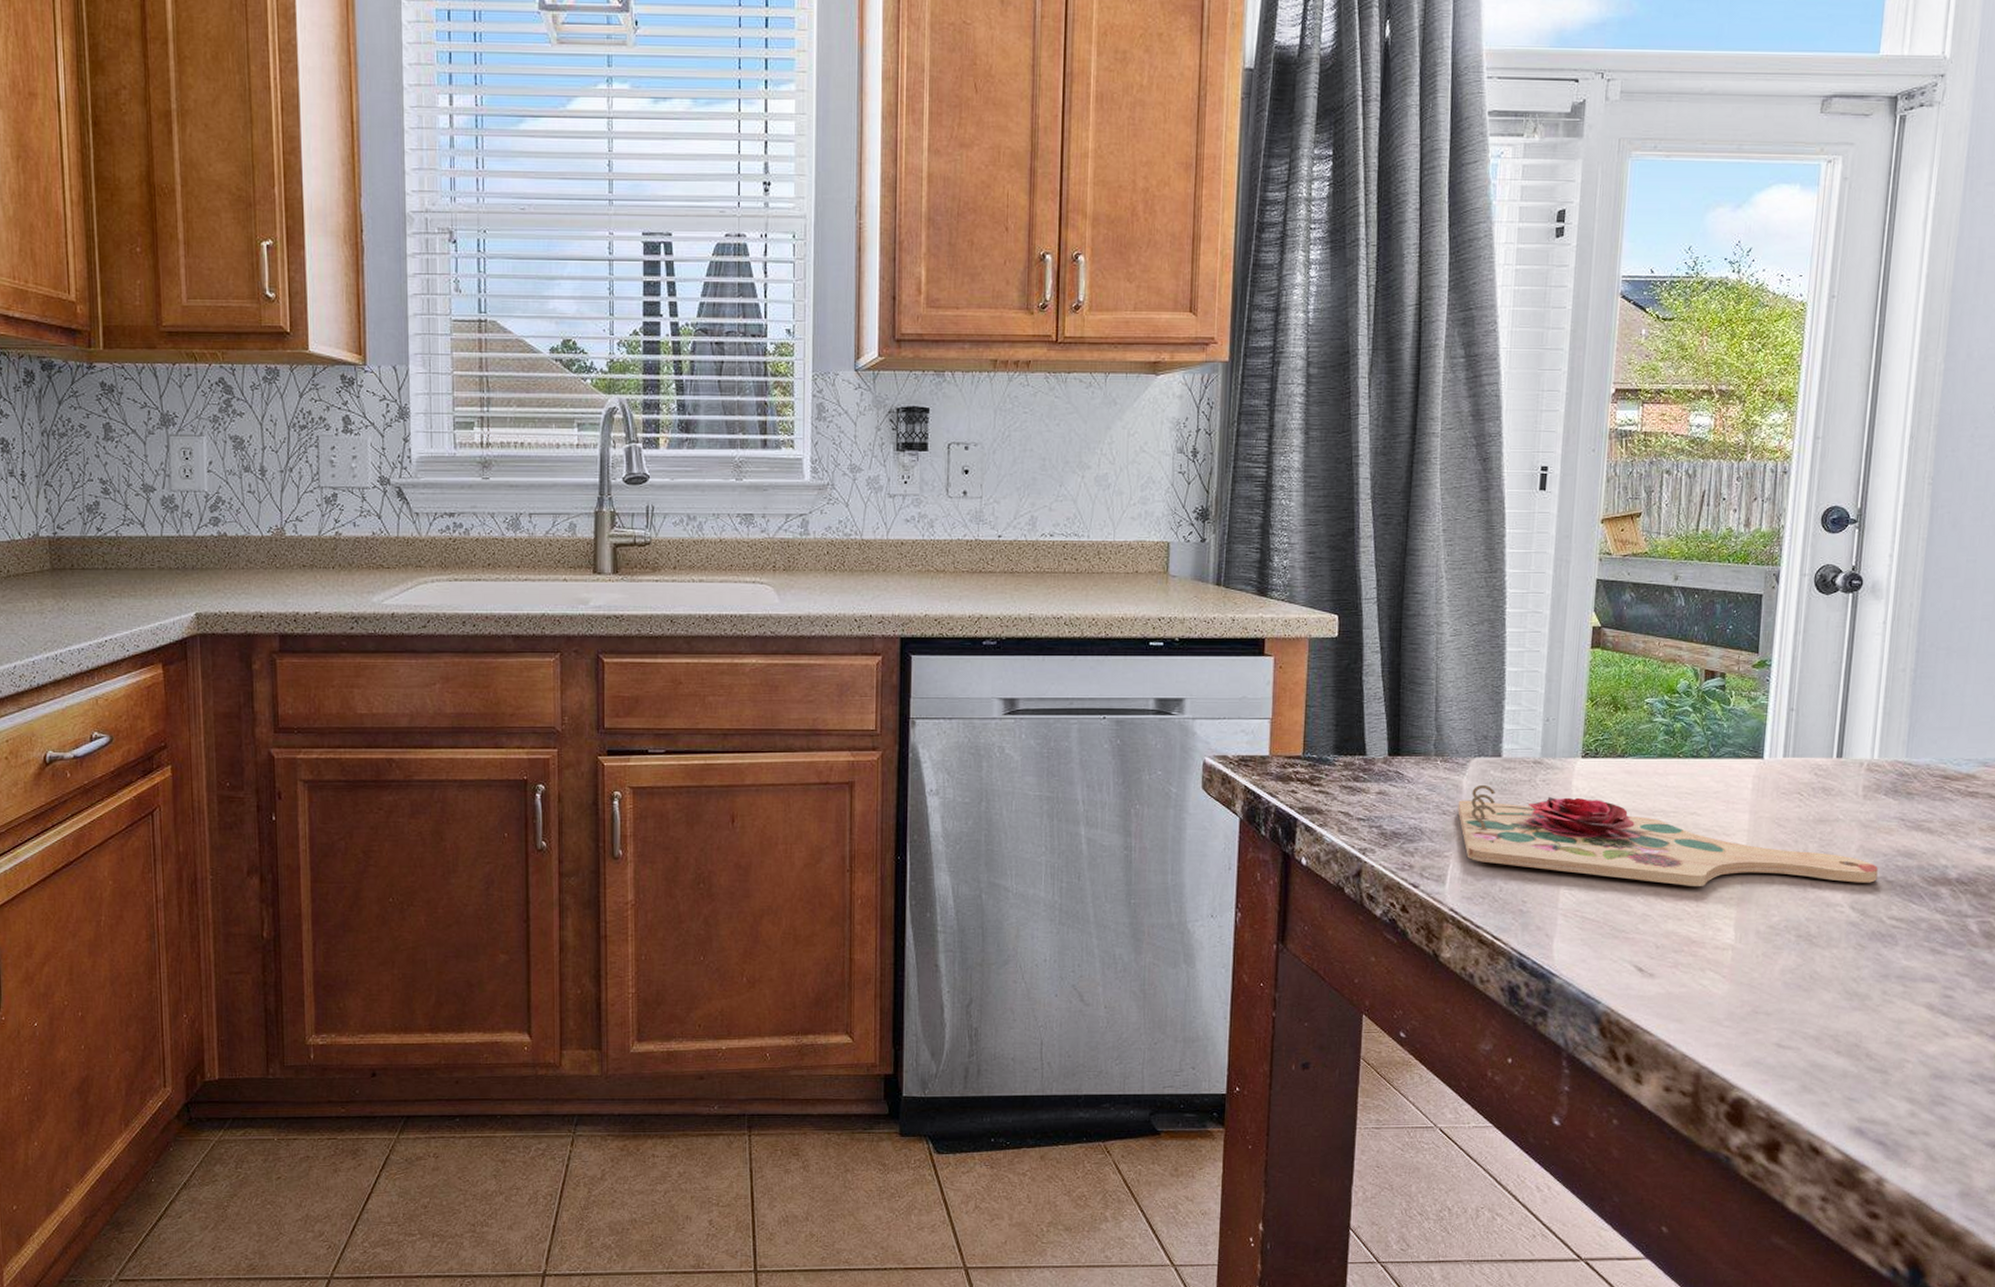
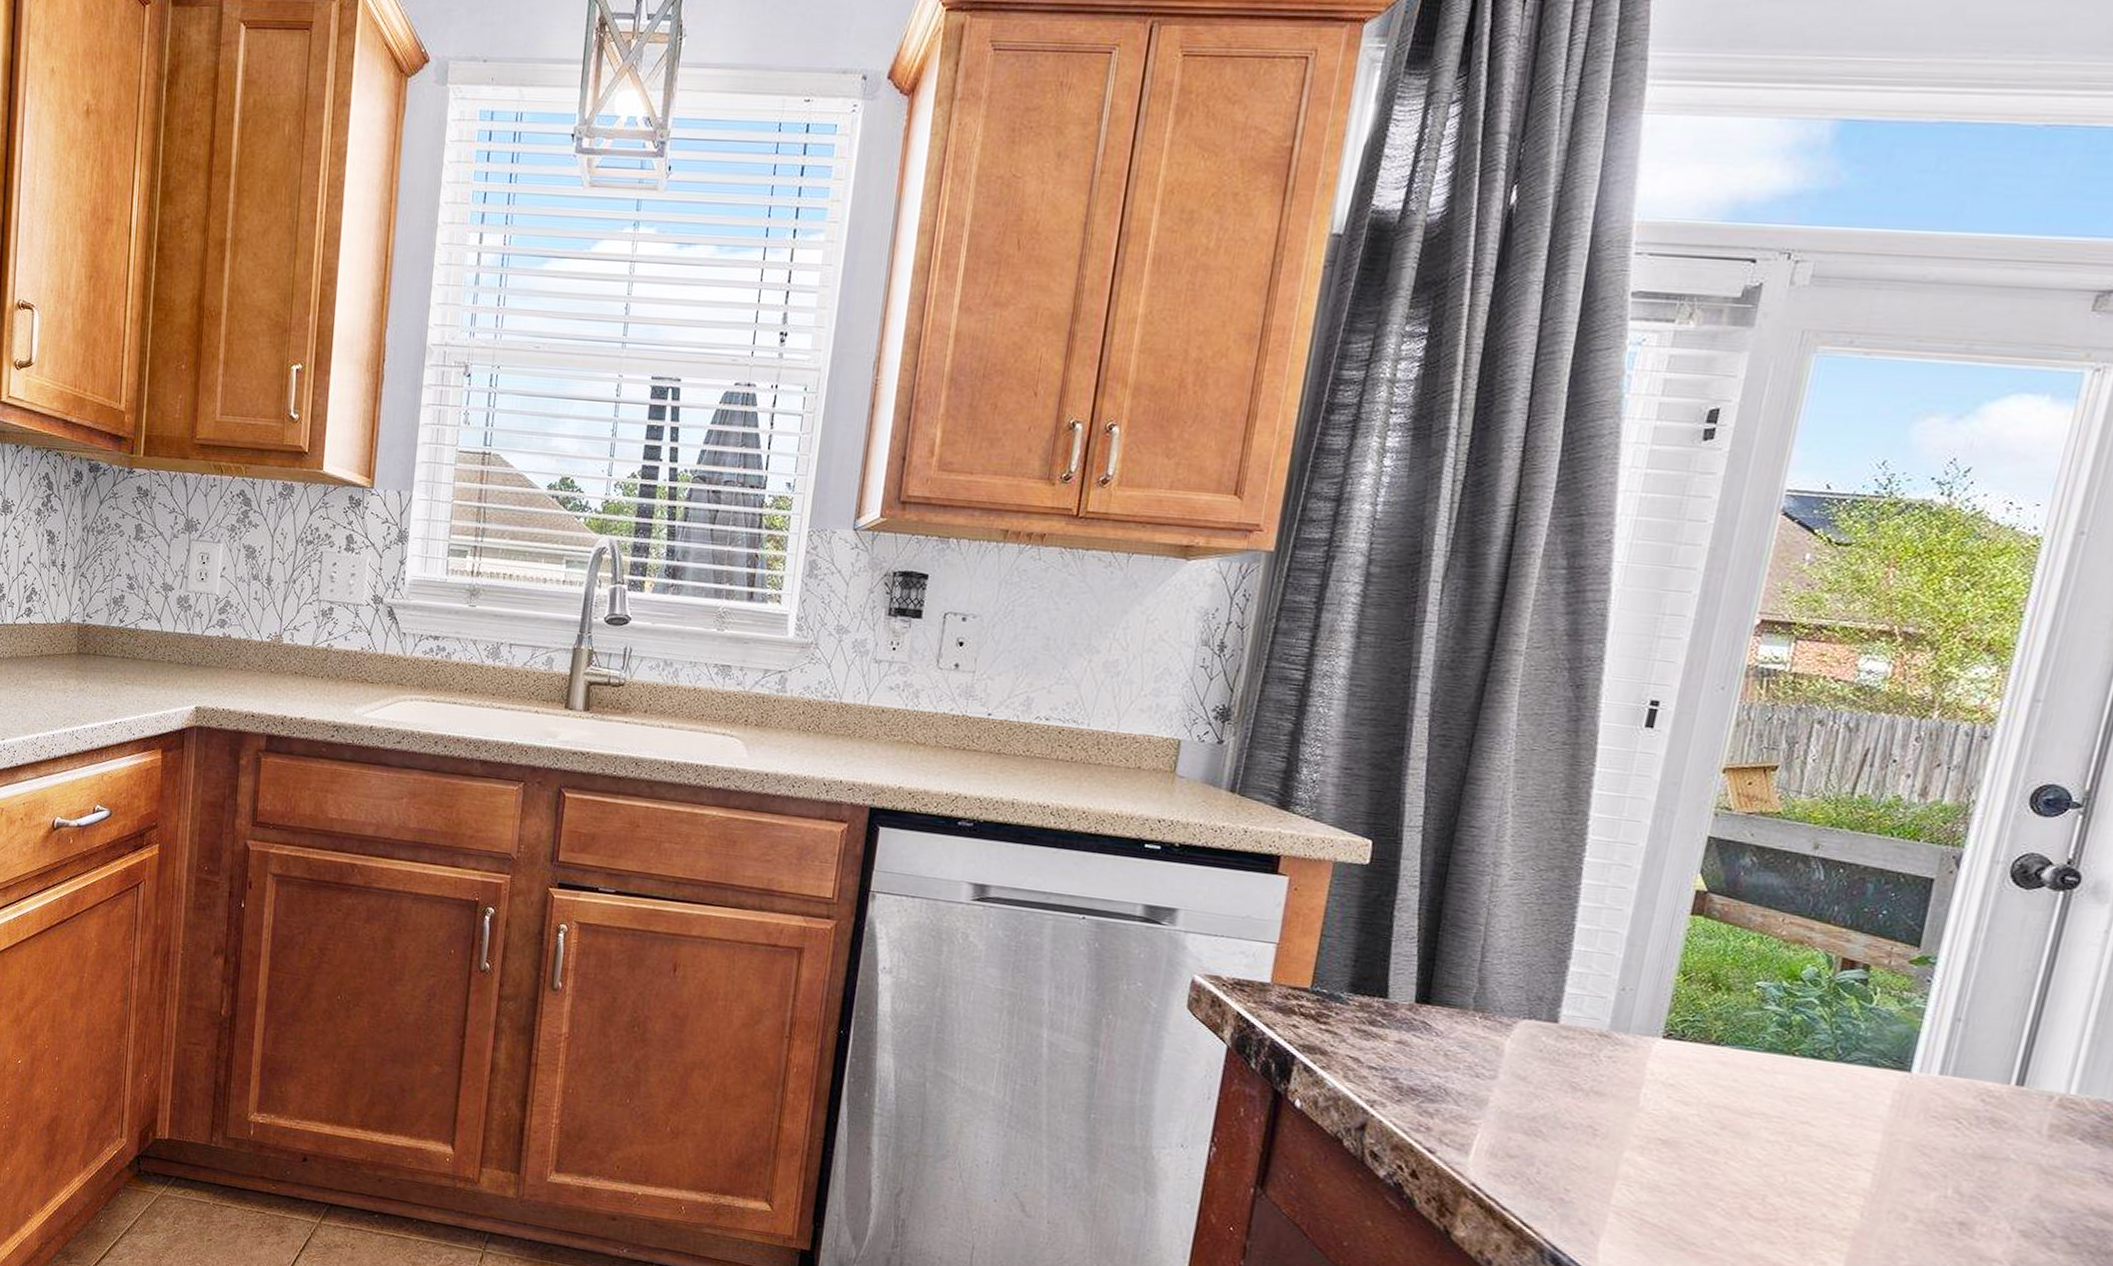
cutting board: present [1457,784,1878,886] -> none [1494,1050,2059,1242]

